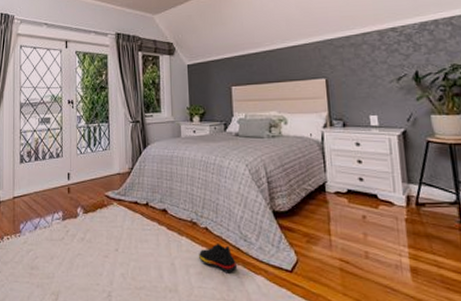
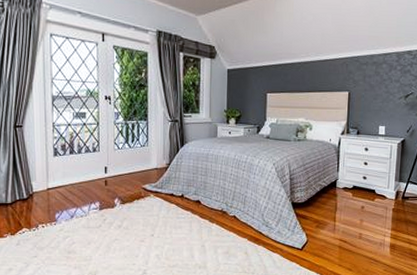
shoe: present [199,244,238,274] -> none [227,229,259,252]

